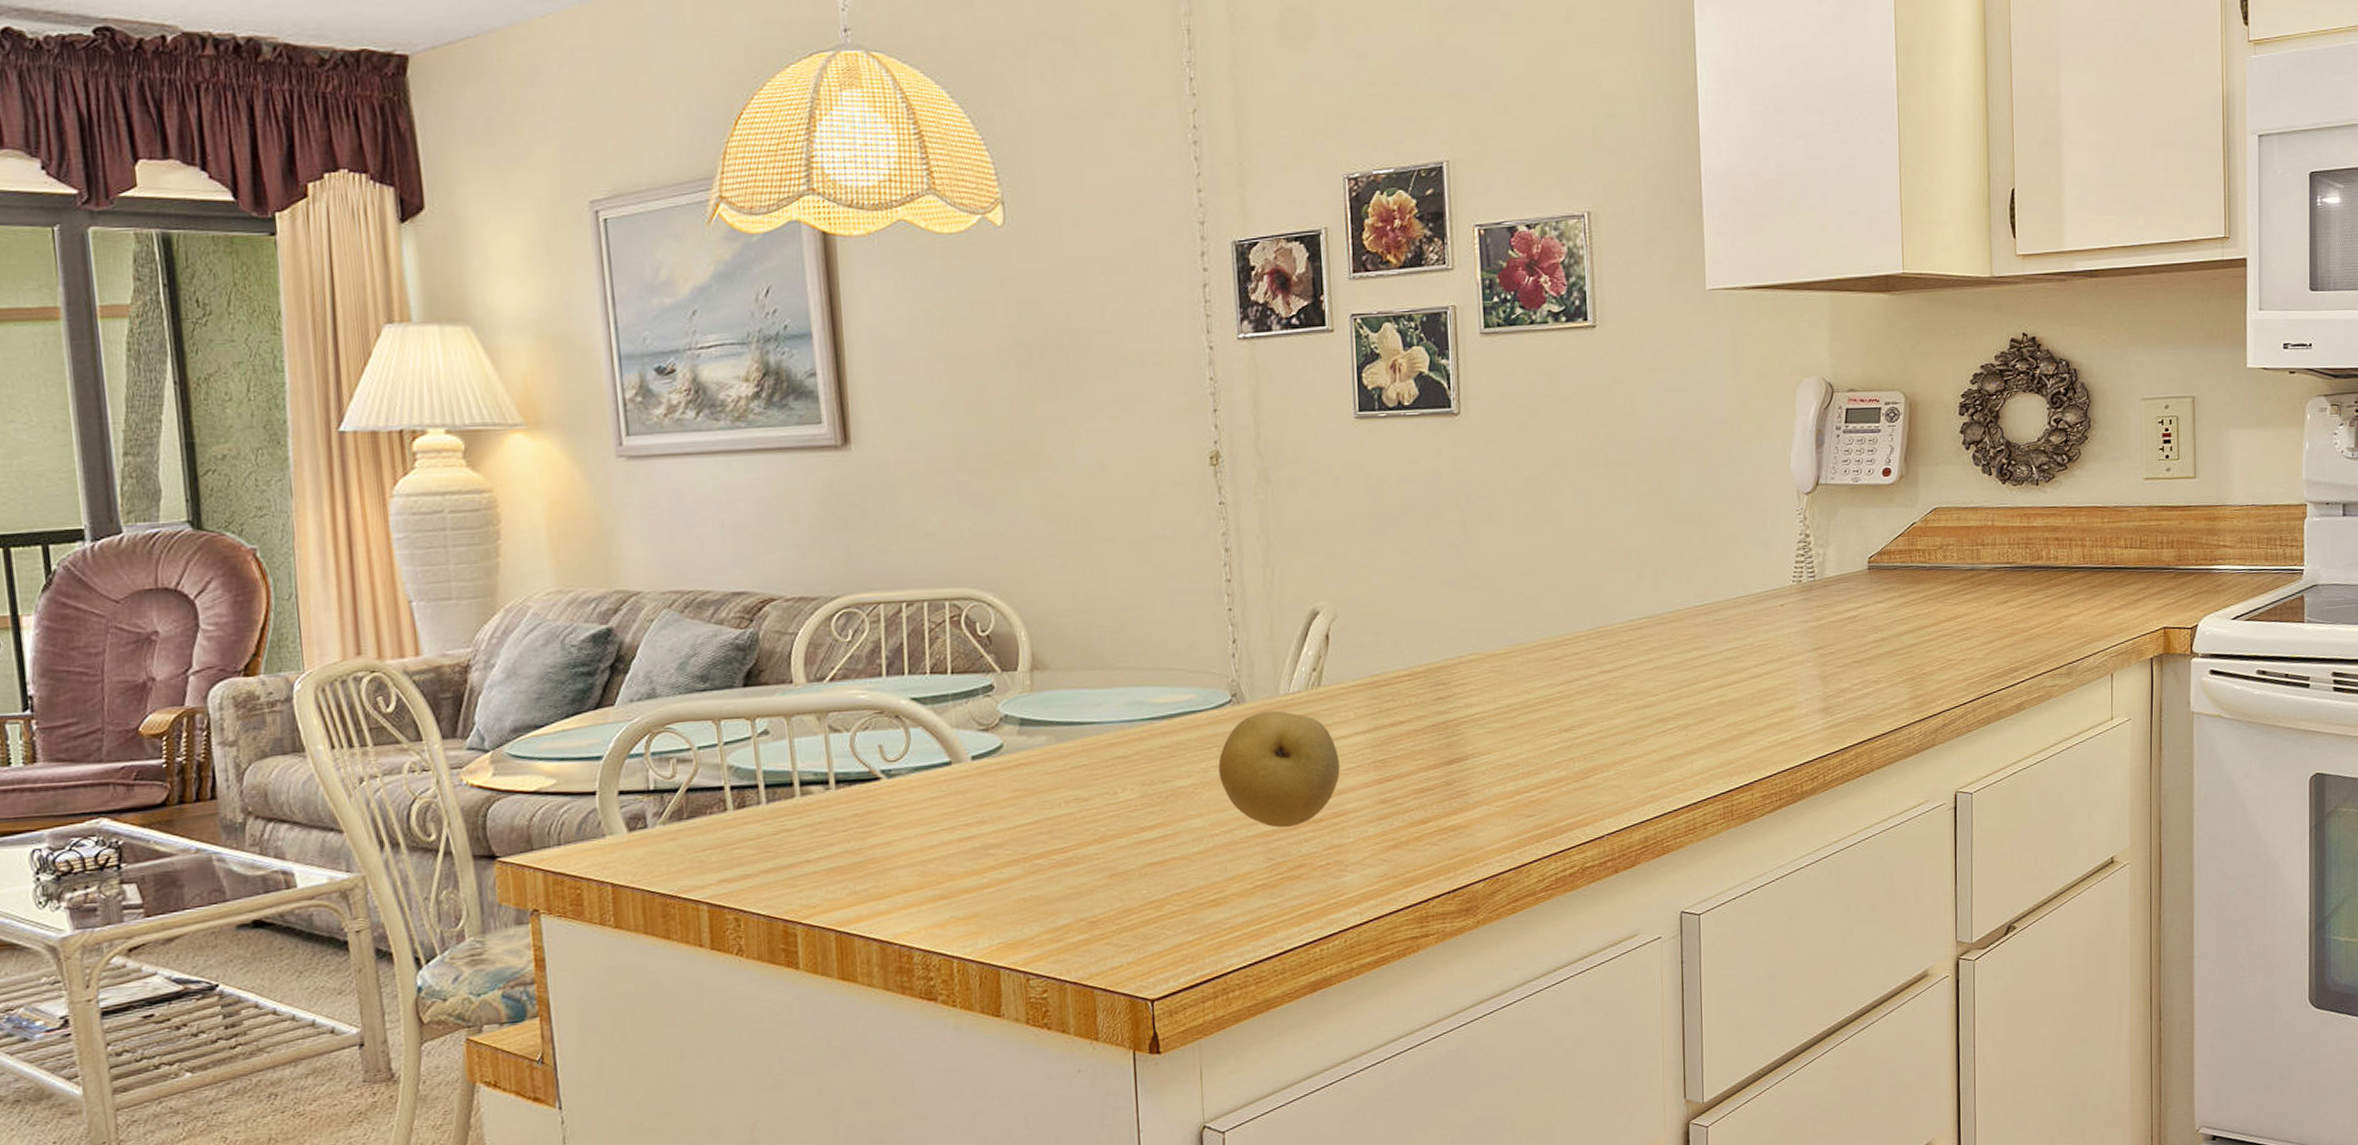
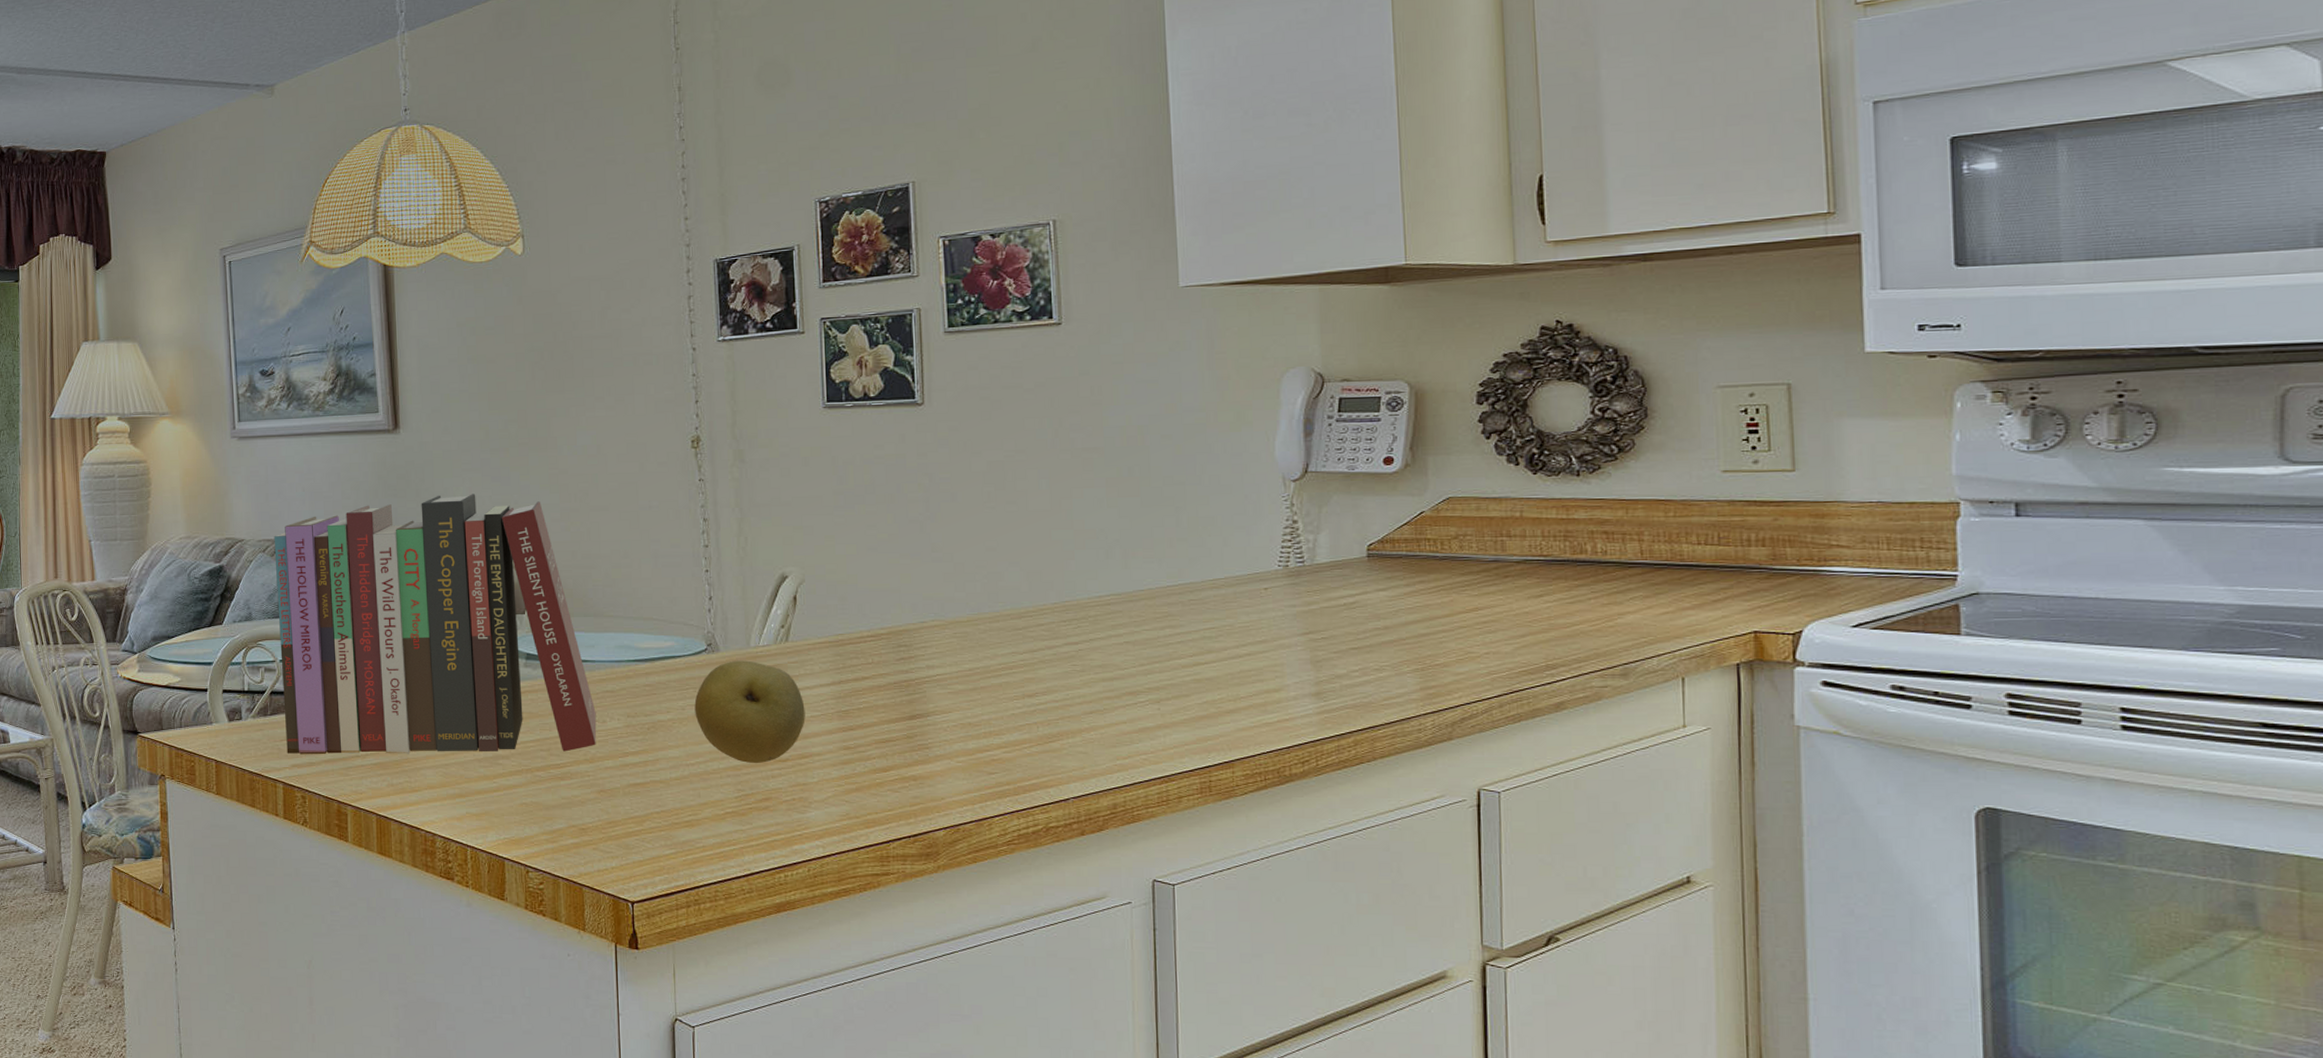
books: none [683,525,1107,866] -> present [274,494,597,755]

